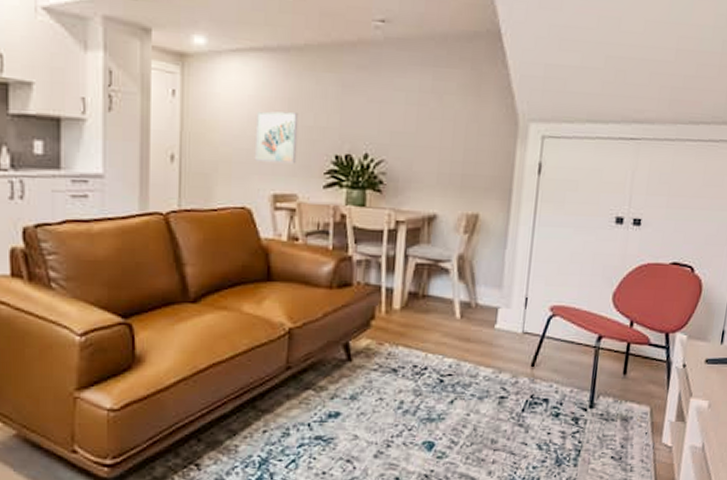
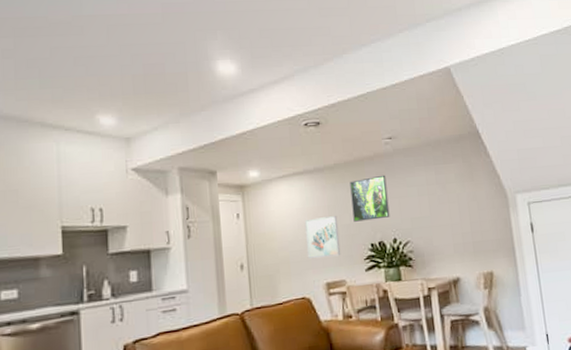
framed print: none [318,69,369,126] -> present [350,175,390,222]

